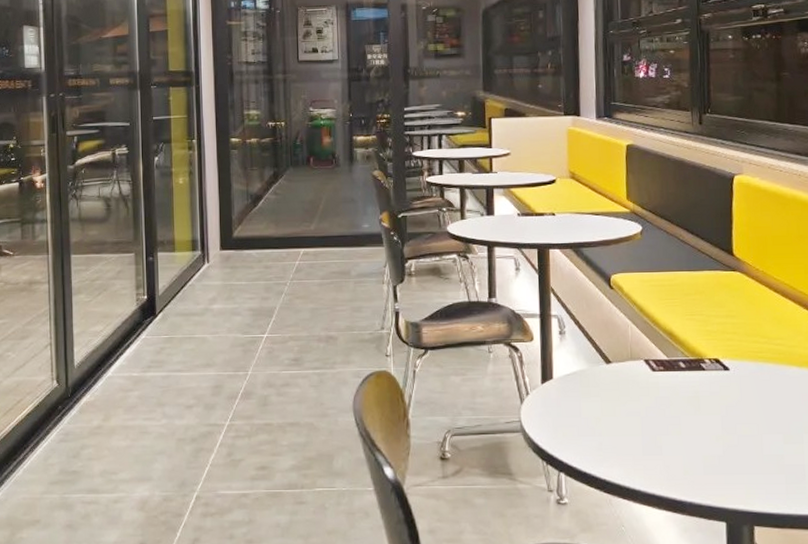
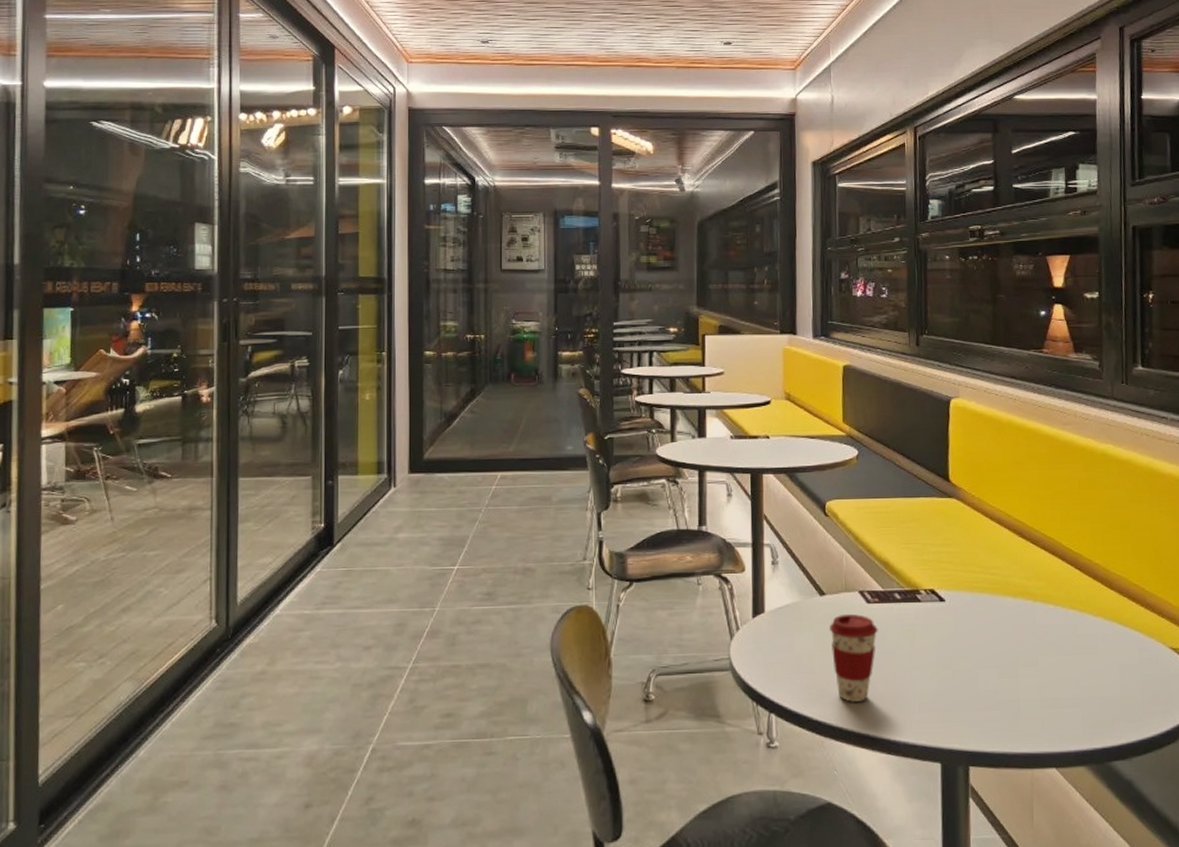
coffee cup: none [616,381,664,465] -> present [830,613,878,703]

